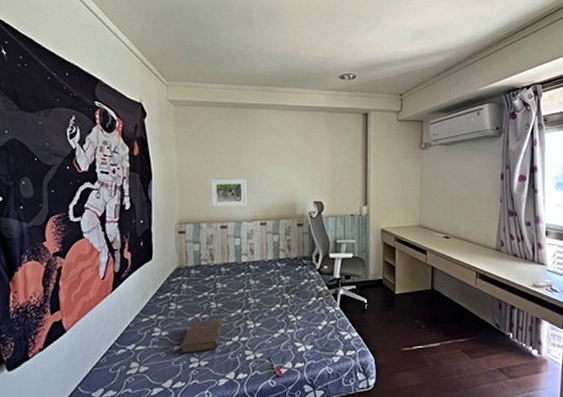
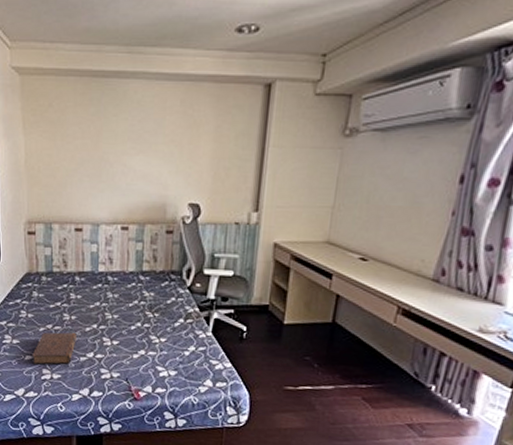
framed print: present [211,178,248,207] -> none [64,170,107,207]

